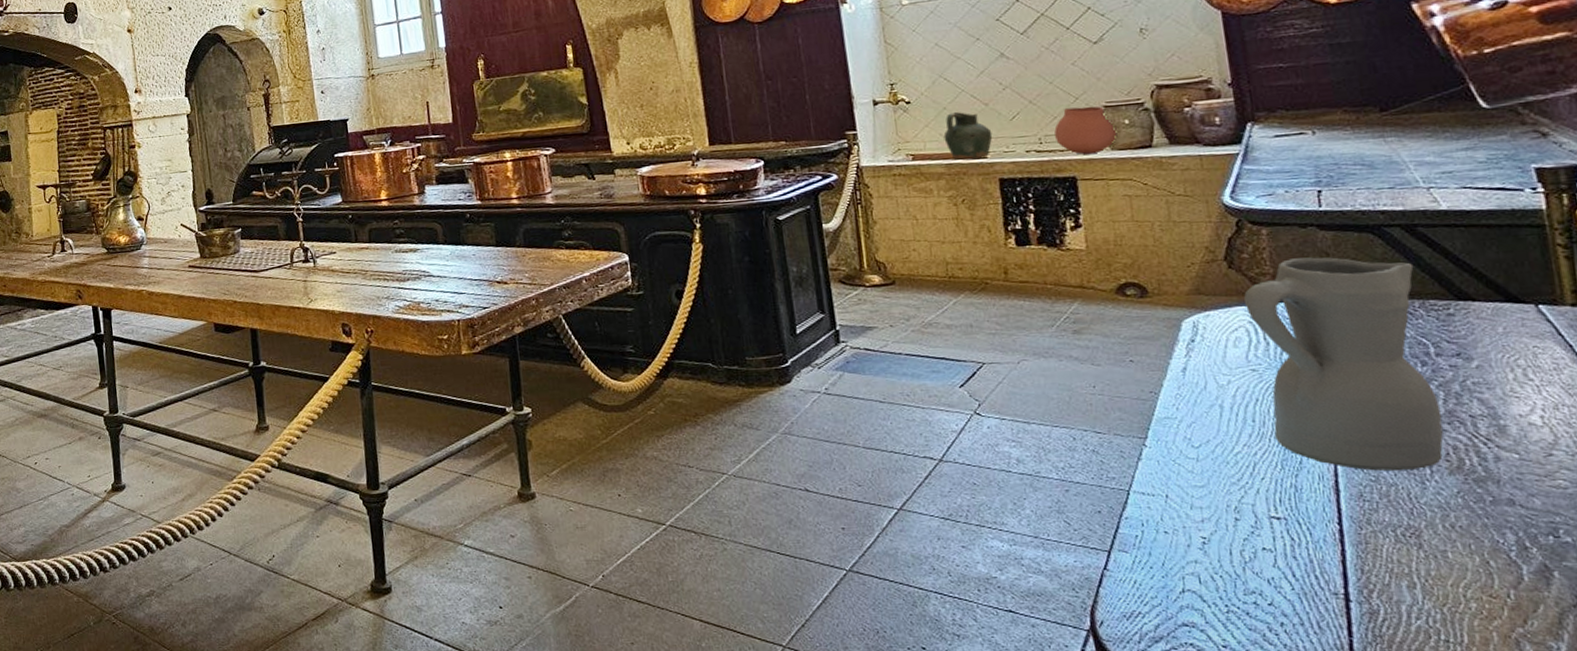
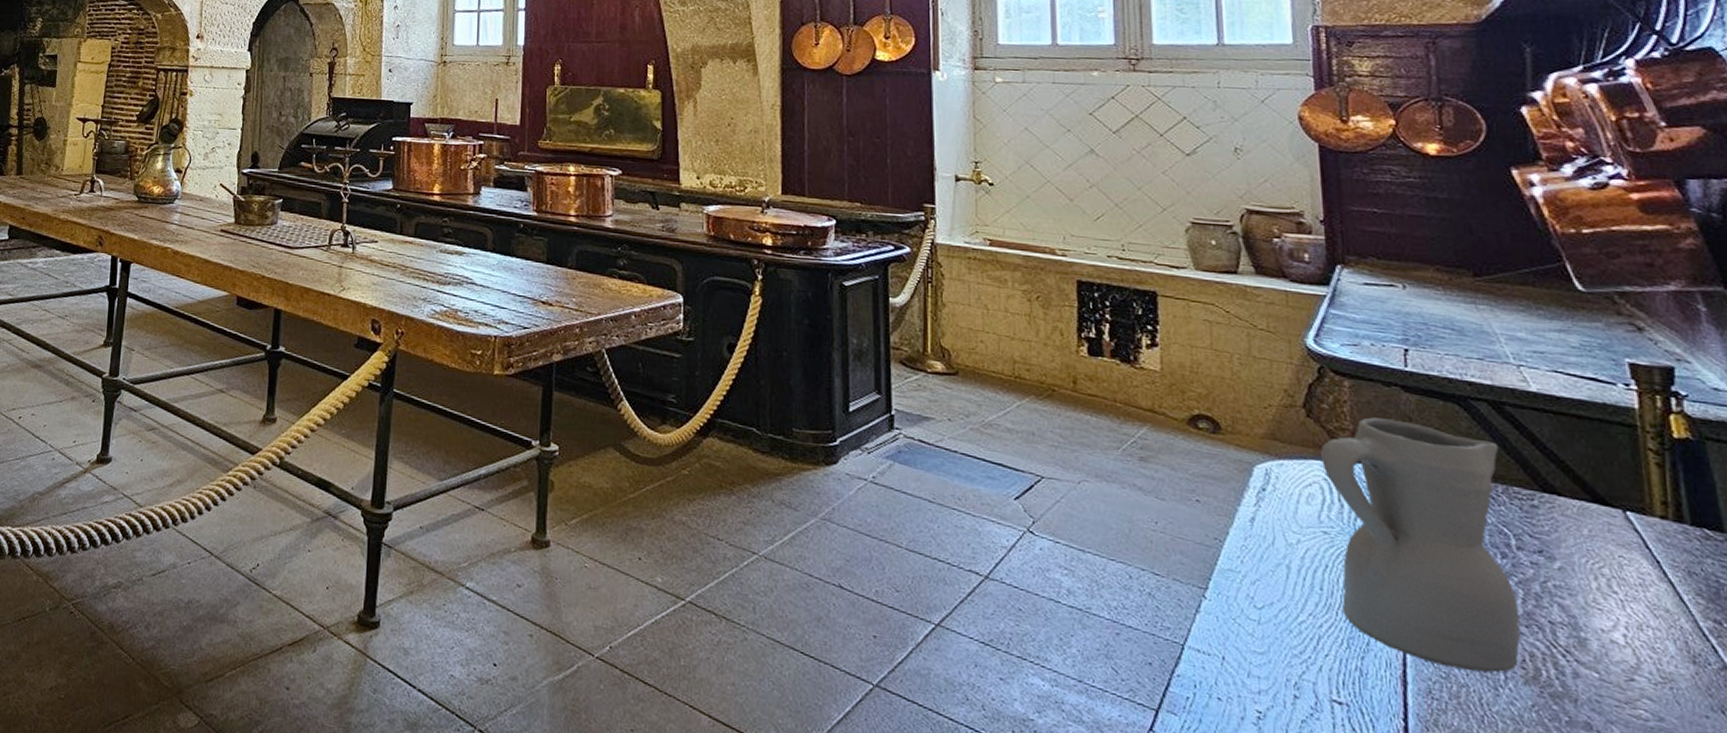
ceramic jug: present [943,111,993,160] -> none [1024,201,1075,256]
ceramic pot: present [1054,106,1118,154] -> none [1139,218,1203,270]

